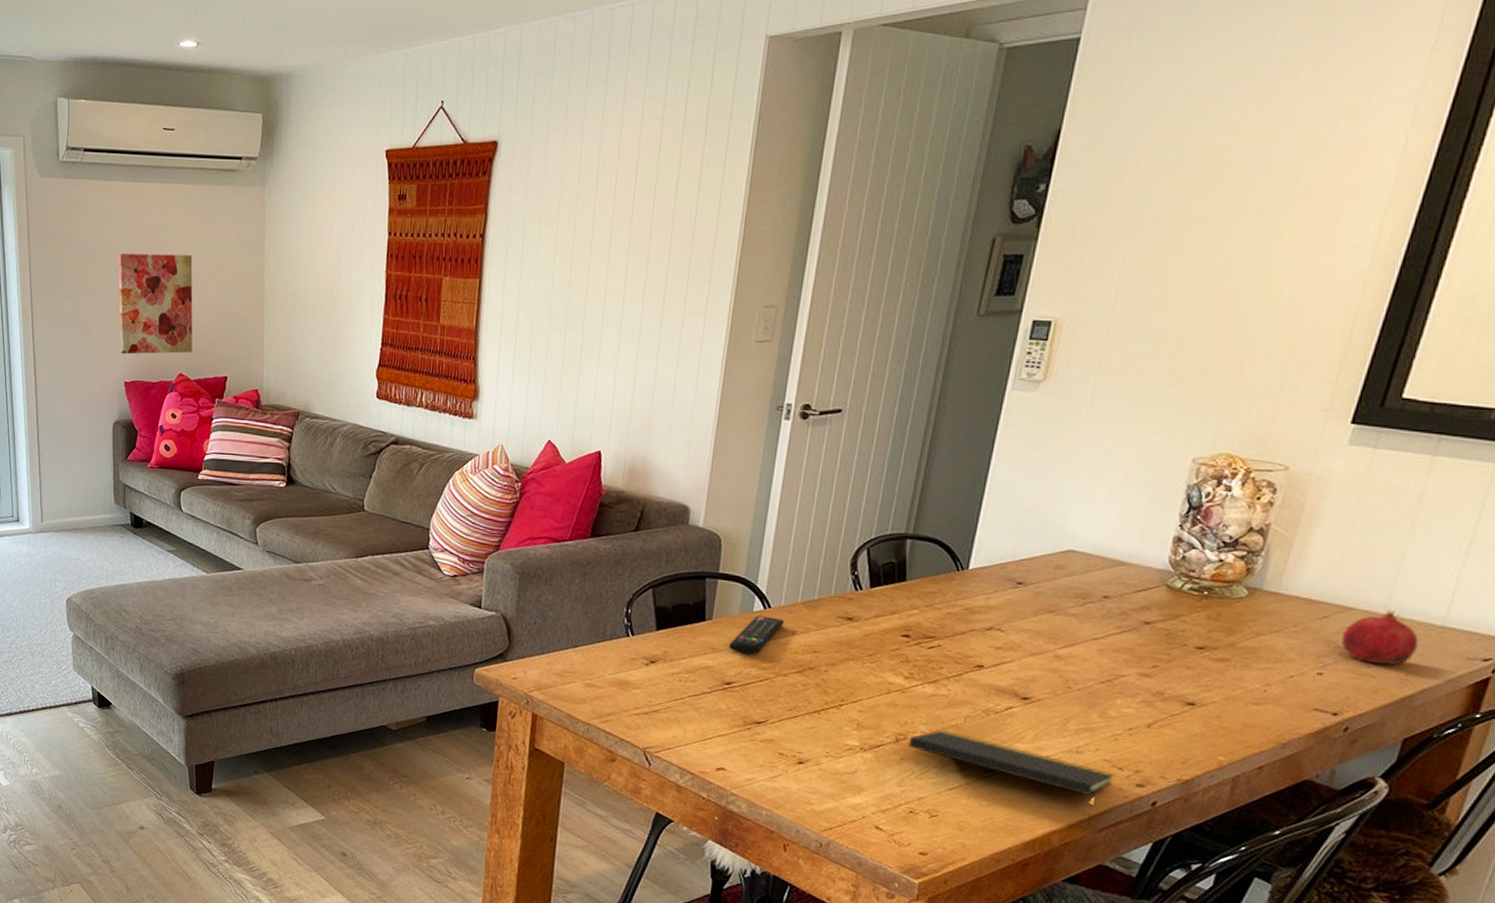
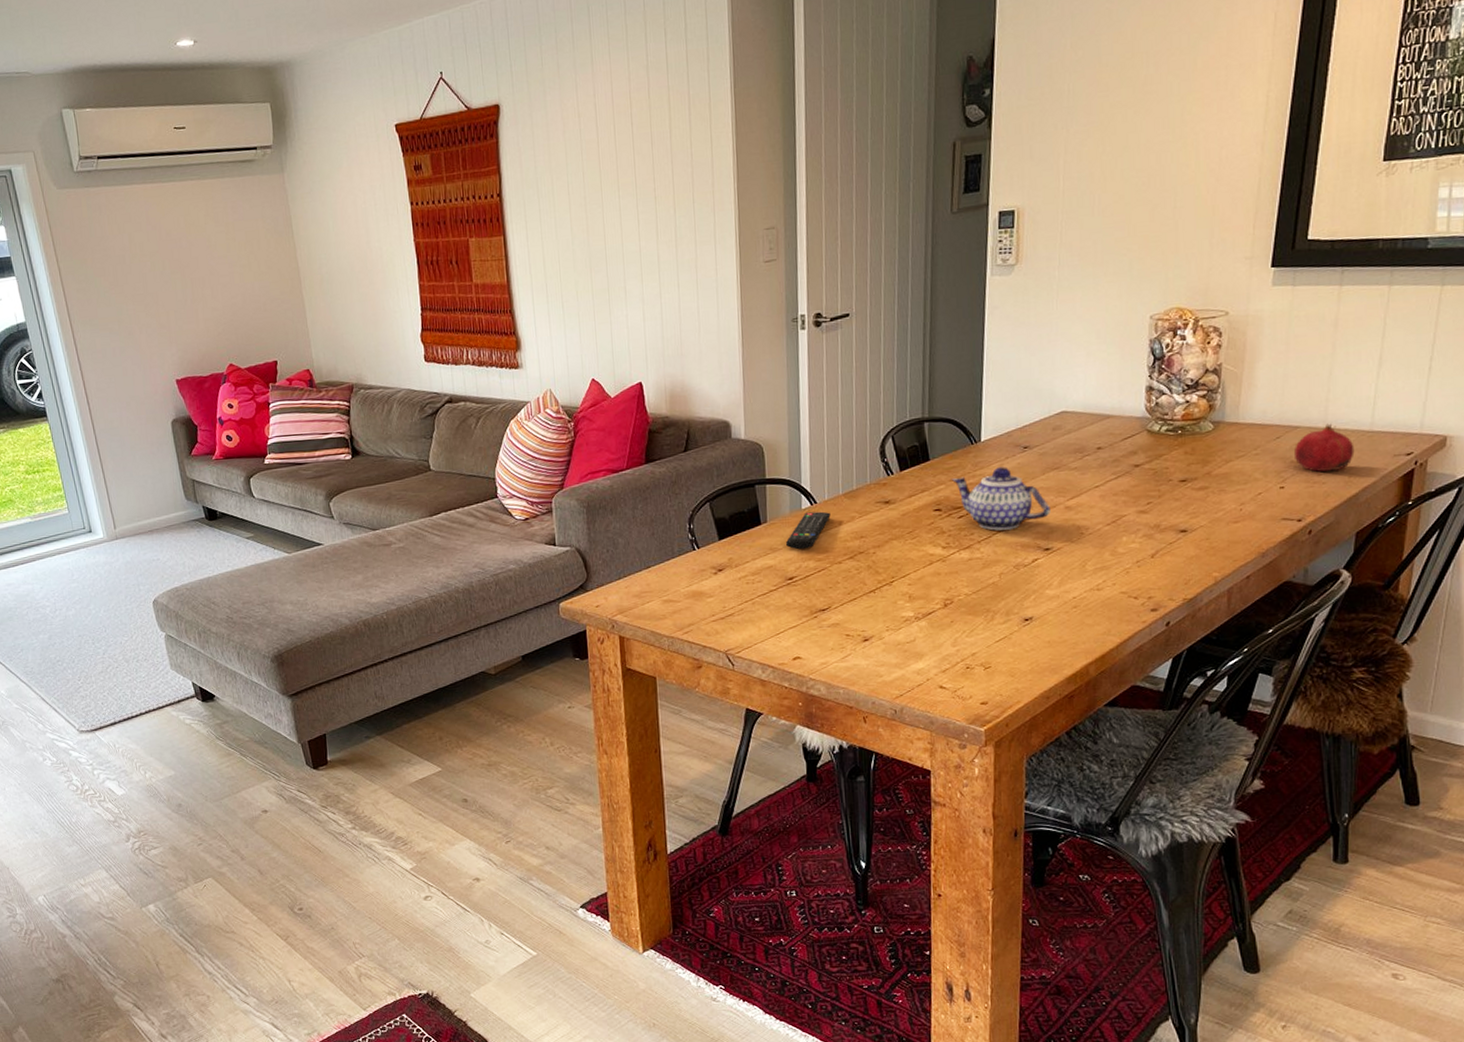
wall art: present [118,254,193,355] -> none [149,247,239,353]
notepad: present [908,729,1115,818] -> none [955,589,1132,646]
teapot: none [927,600,1037,671] -> present [951,467,1050,531]

